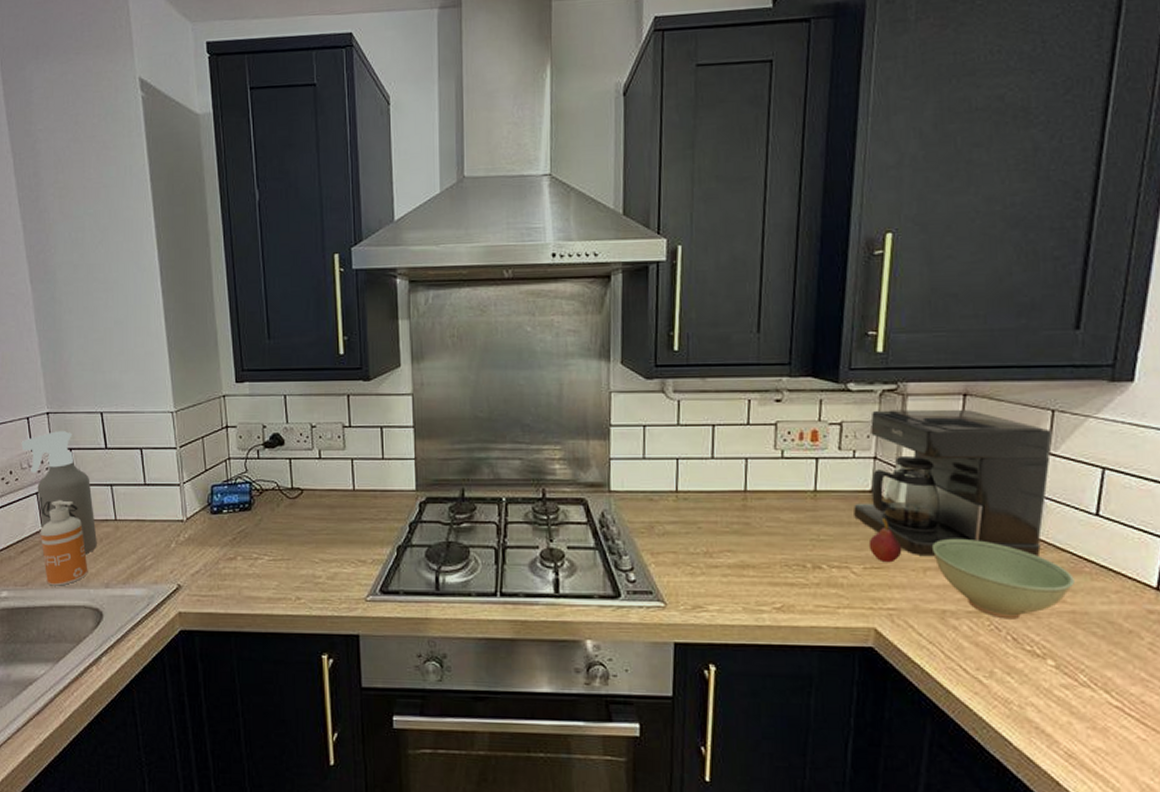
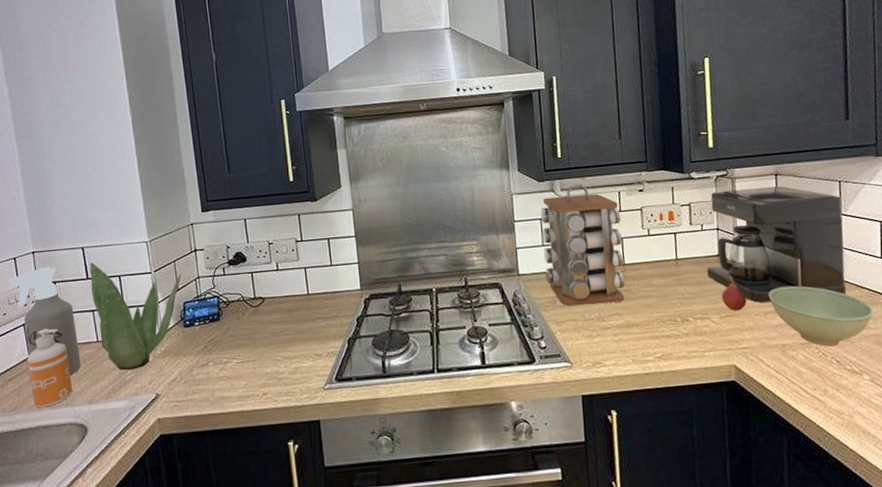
plant: none [109,430,210,556] -> present [90,262,181,371]
spice rack: none [643,385,748,536] -> present [540,183,626,306]

